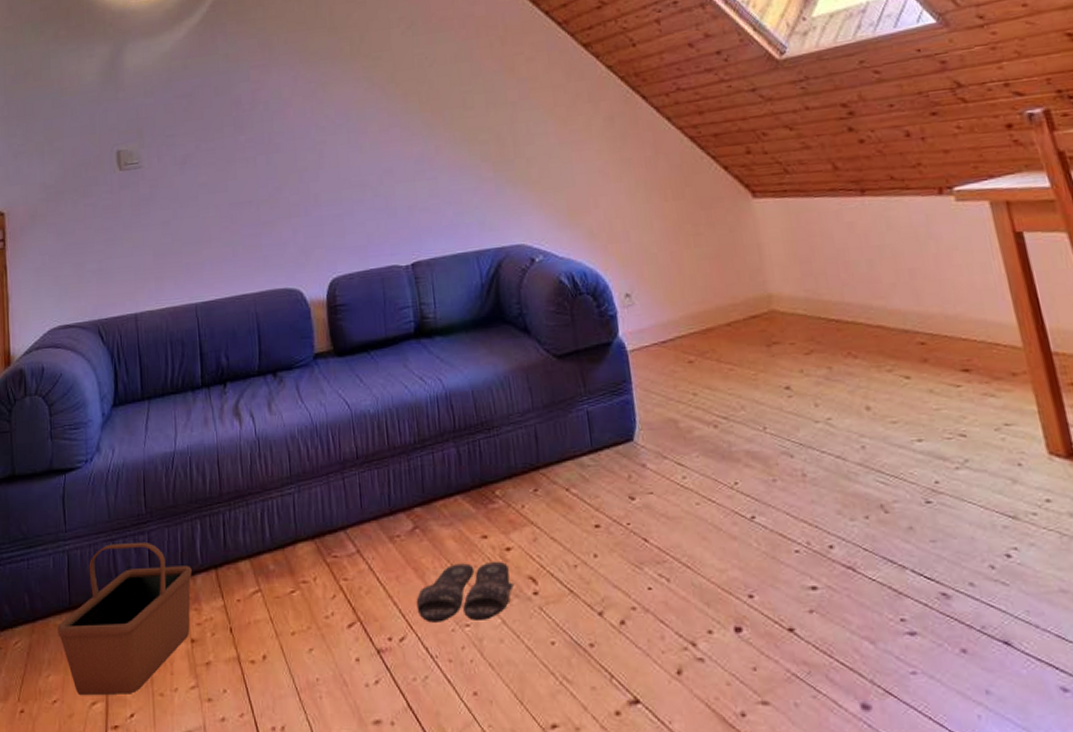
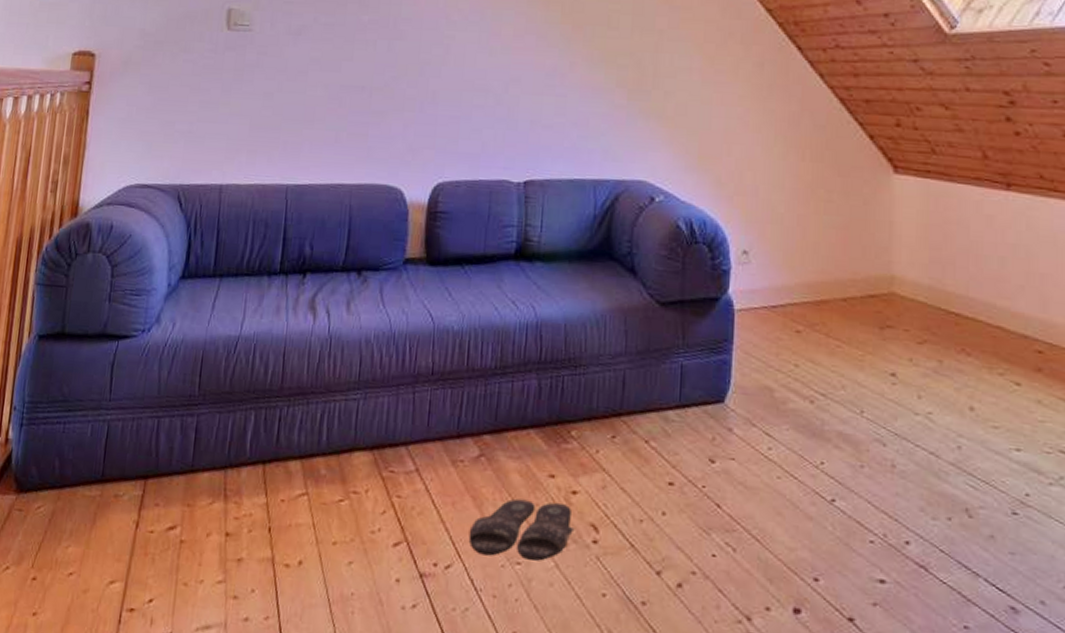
basket: present [58,541,192,696] -> none [85,421,238,579]

